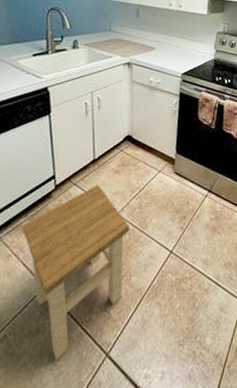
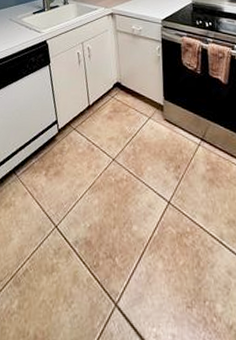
stool: present [22,184,131,361] -> none [34,130,127,302]

